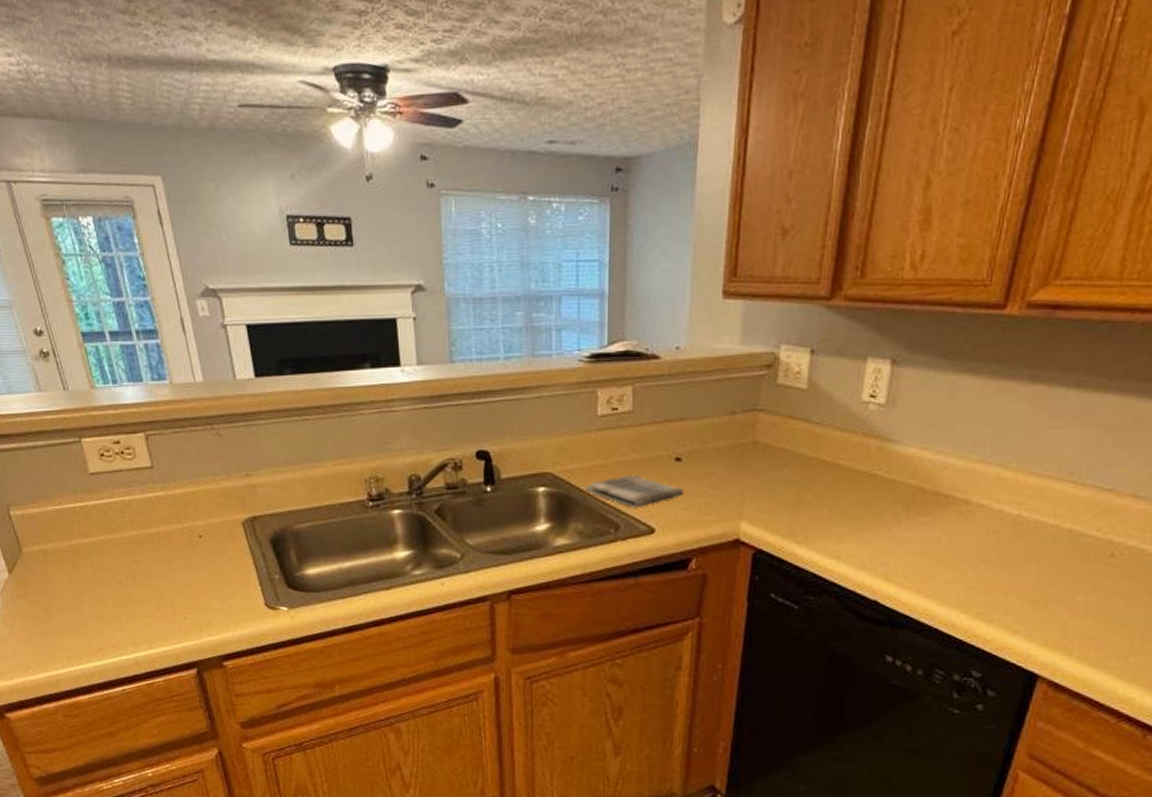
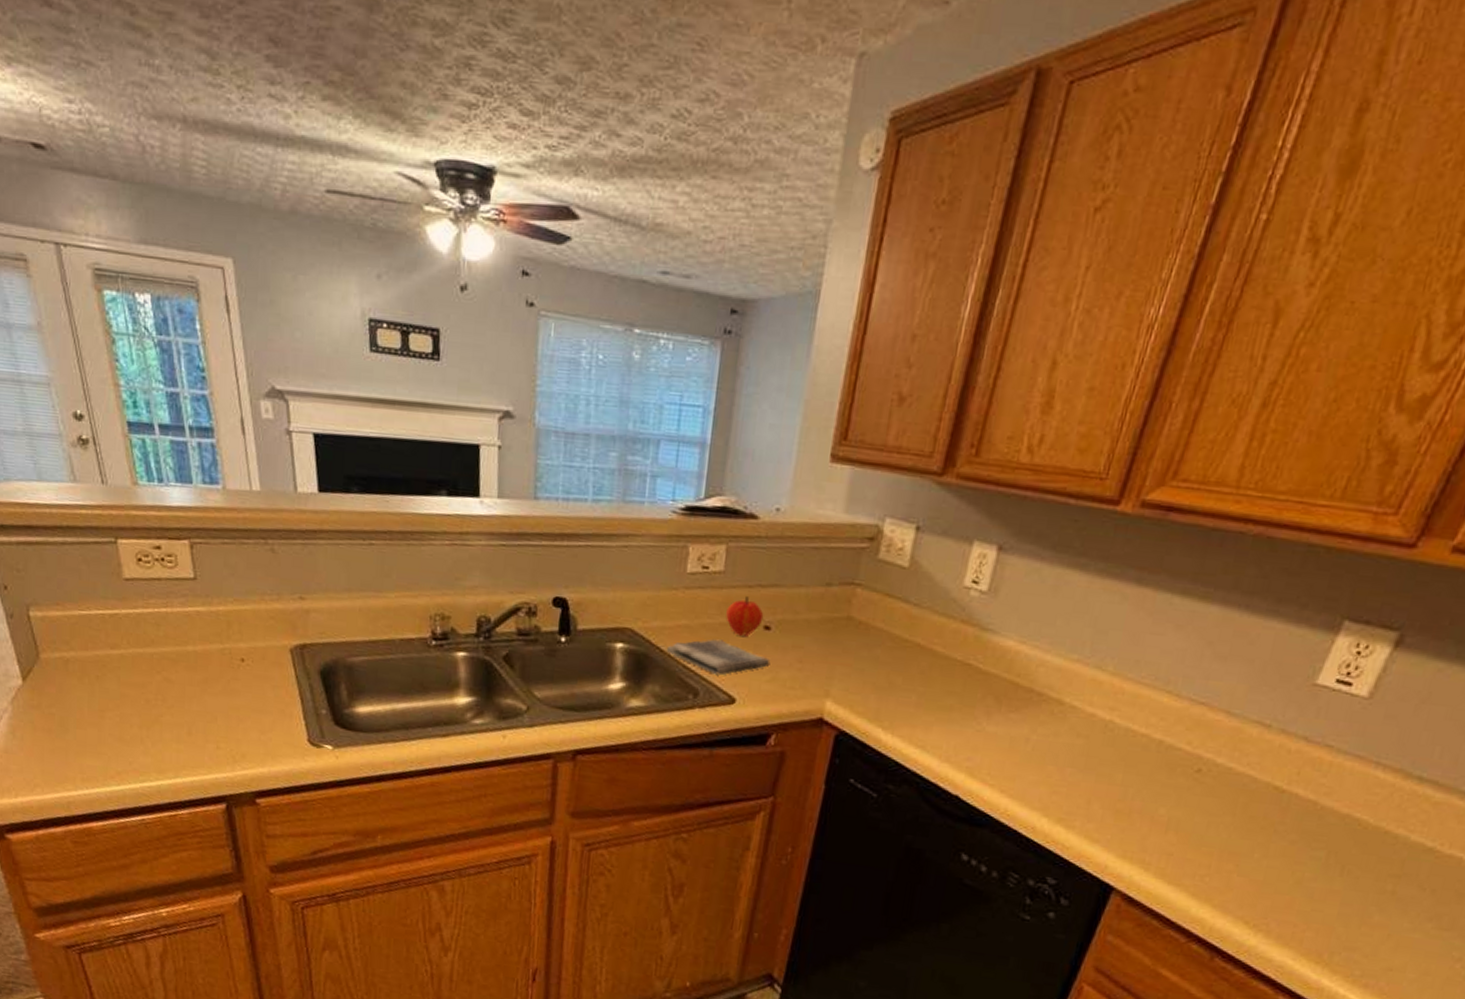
fruit: none [638,431,674,469] -> present [726,595,764,636]

